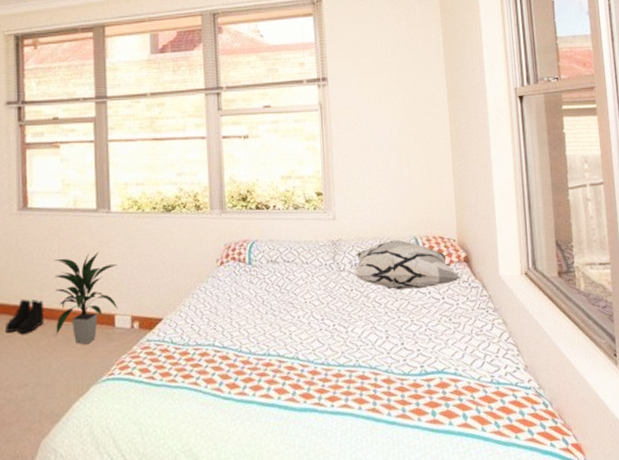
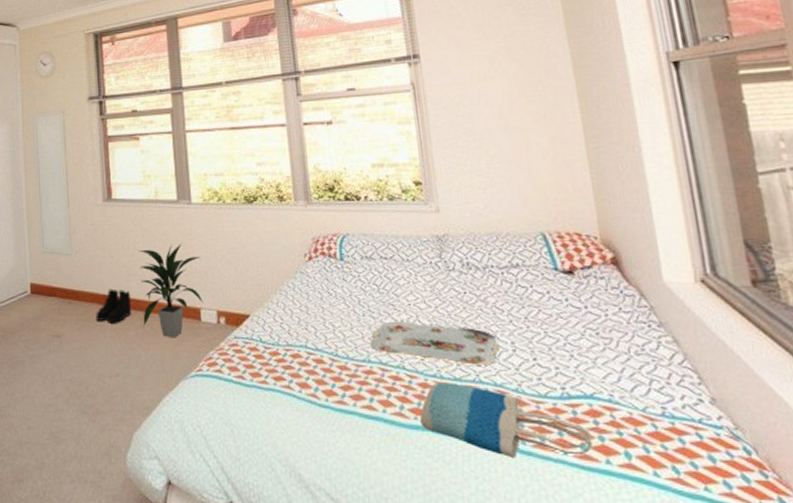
serving tray: none [271,317,376,353] -> present [370,321,500,365]
tote bag: none [309,368,441,429] -> present [420,382,593,459]
decorative pillow: present [354,239,461,290] -> none [466,235,609,296]

